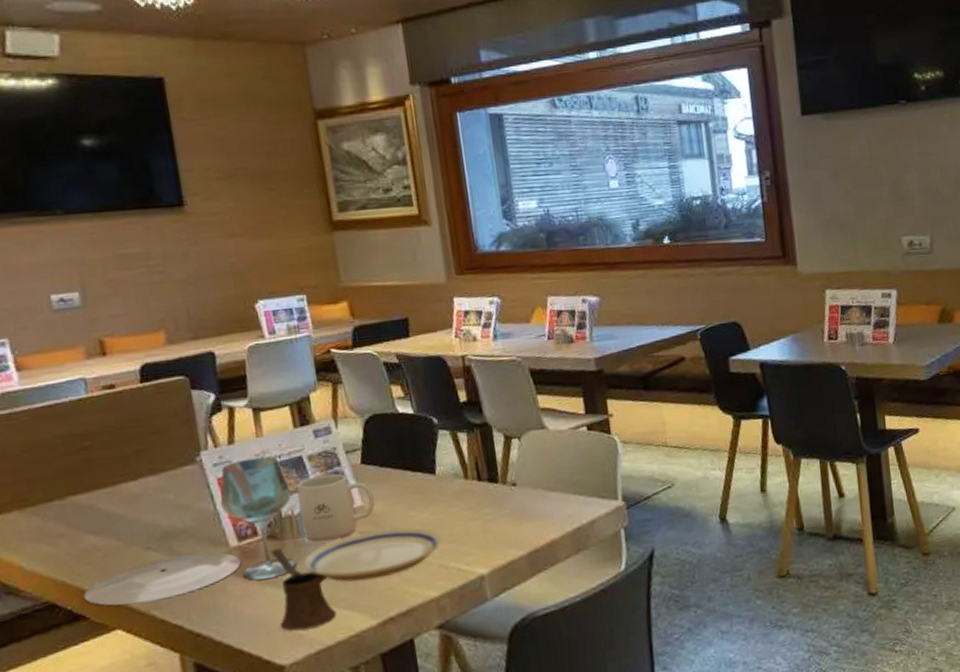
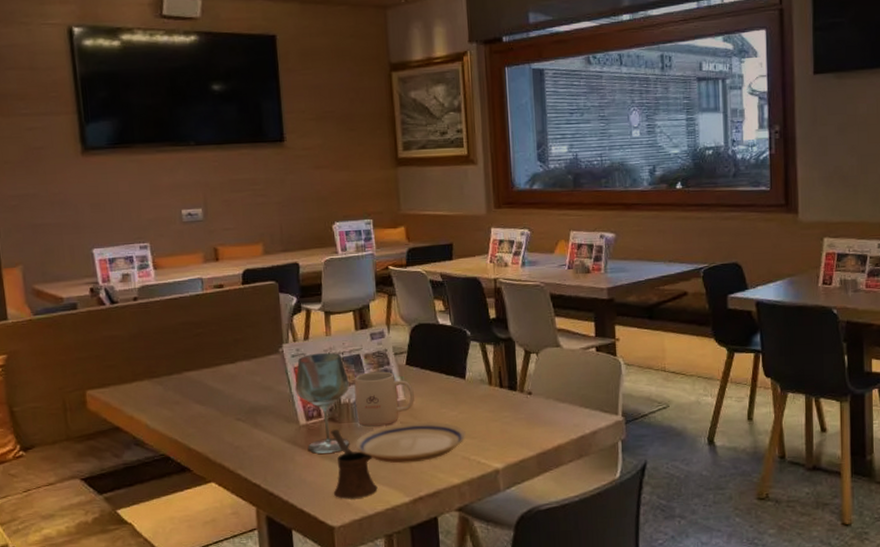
plate: present [84,552,242,606] -> none [190,427,308,464]

